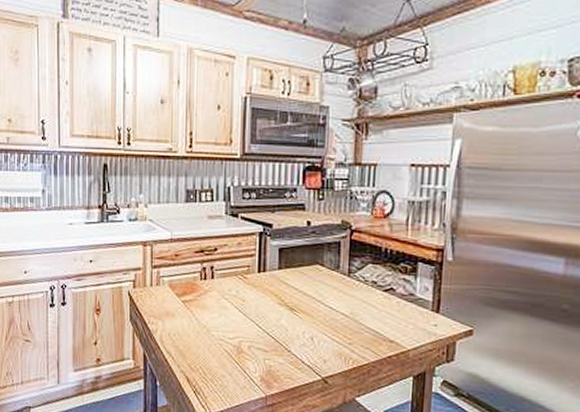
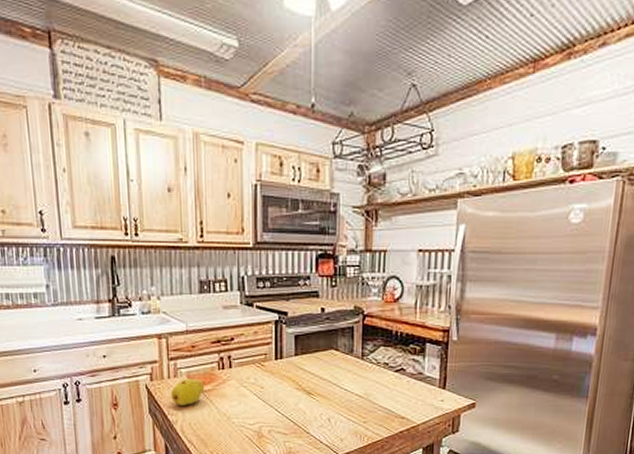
fruit: none [152,287,186,315] -> present [171,378,205,405]

